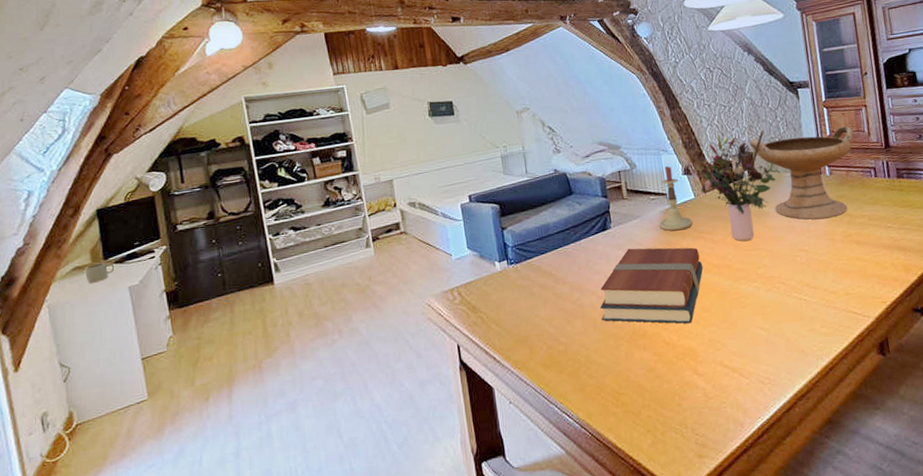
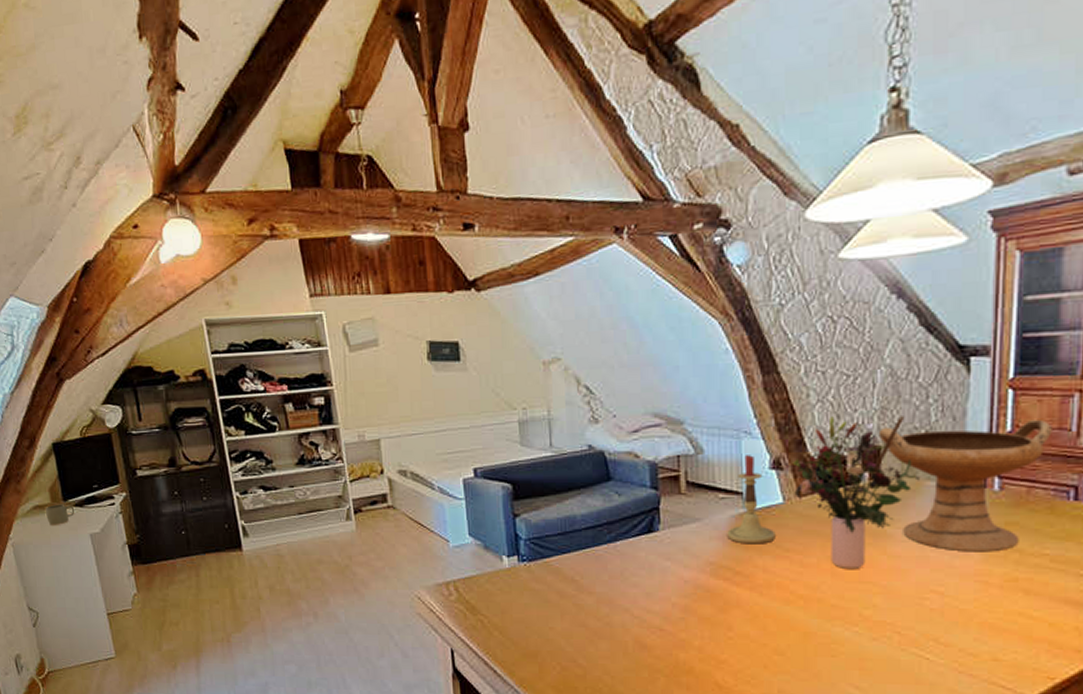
books: present [600,247,703,324] -> none [634,560,783,666]

